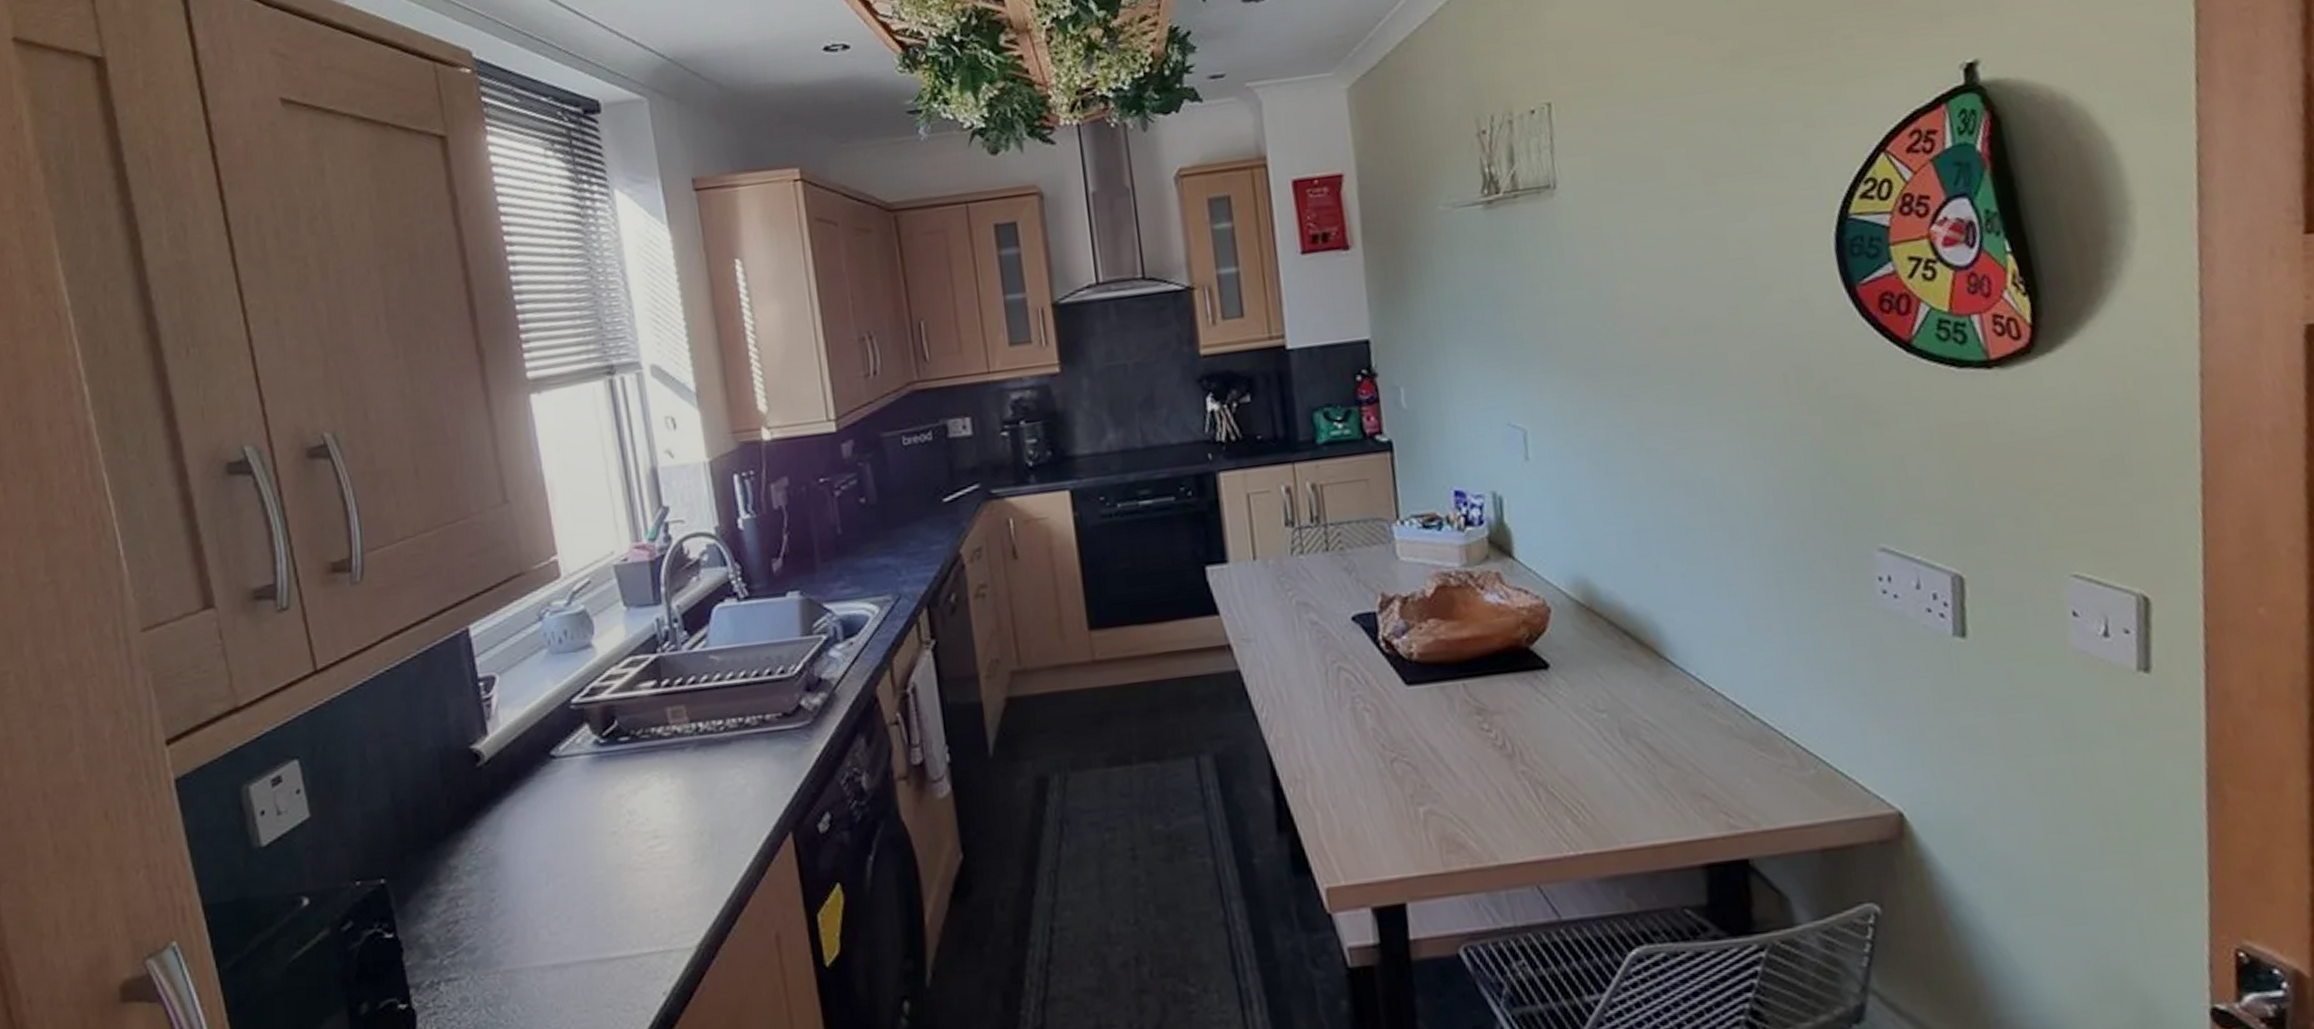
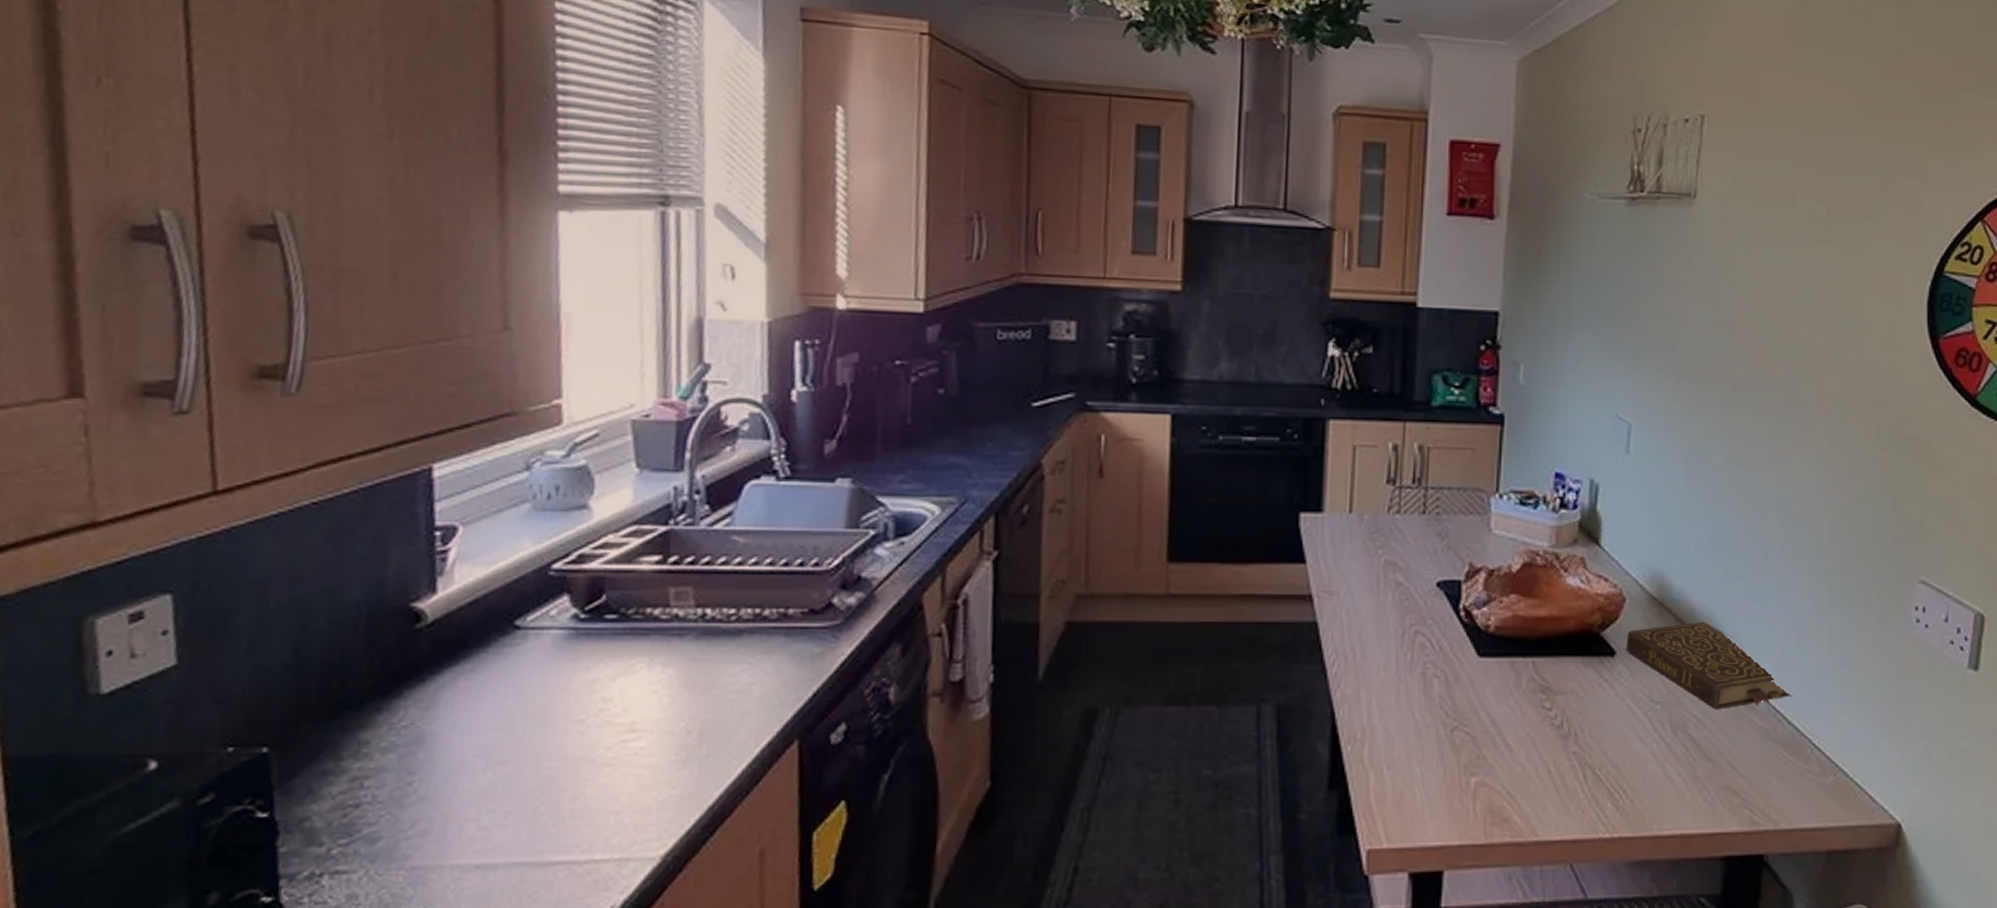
book: none [1558,621,1753,711] -> present [1626,621,1793,709]

